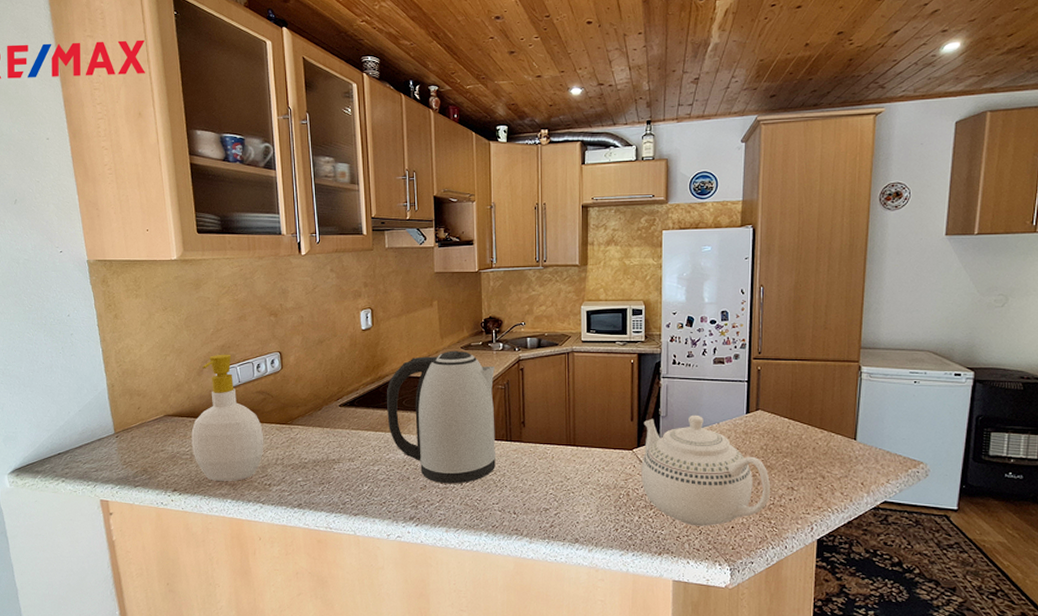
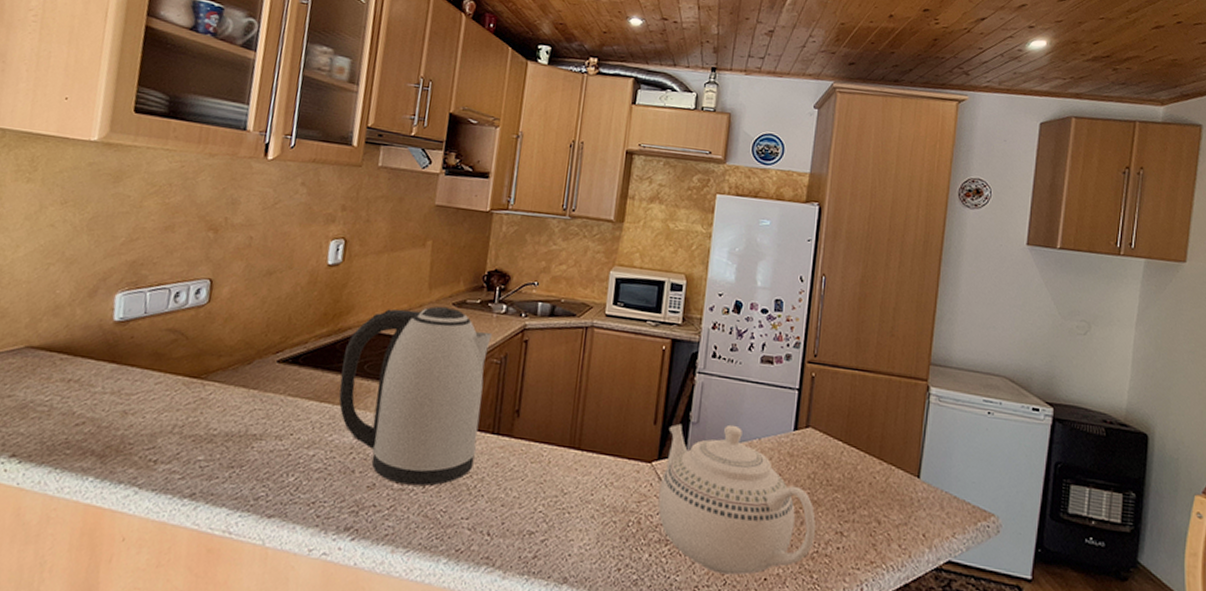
soap bottle: present [191,354,264,481] -> none [54,272,164,451]

